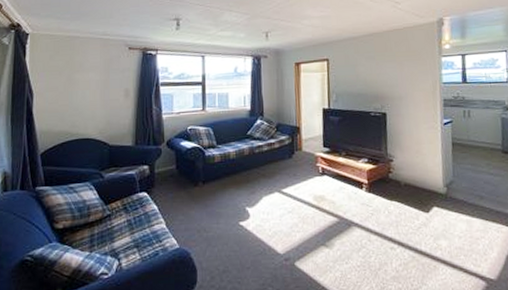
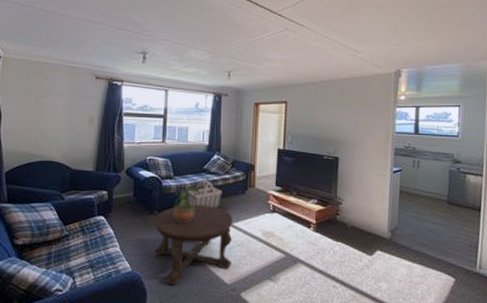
coffee table: none [199,172,283,260] -> present [154,204,233,285]
potted plant: none [218,152,245,194] -> present [173,185,200,224]
basket: none [233,146,269,176] -> present [188,180,222,209]

